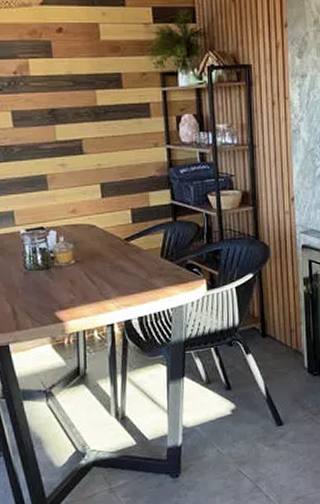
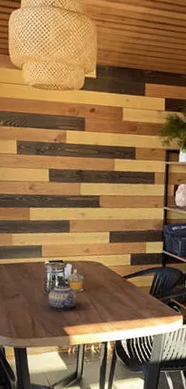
teapot: none [30,254,68,292] -> present [48,281,77,311]

